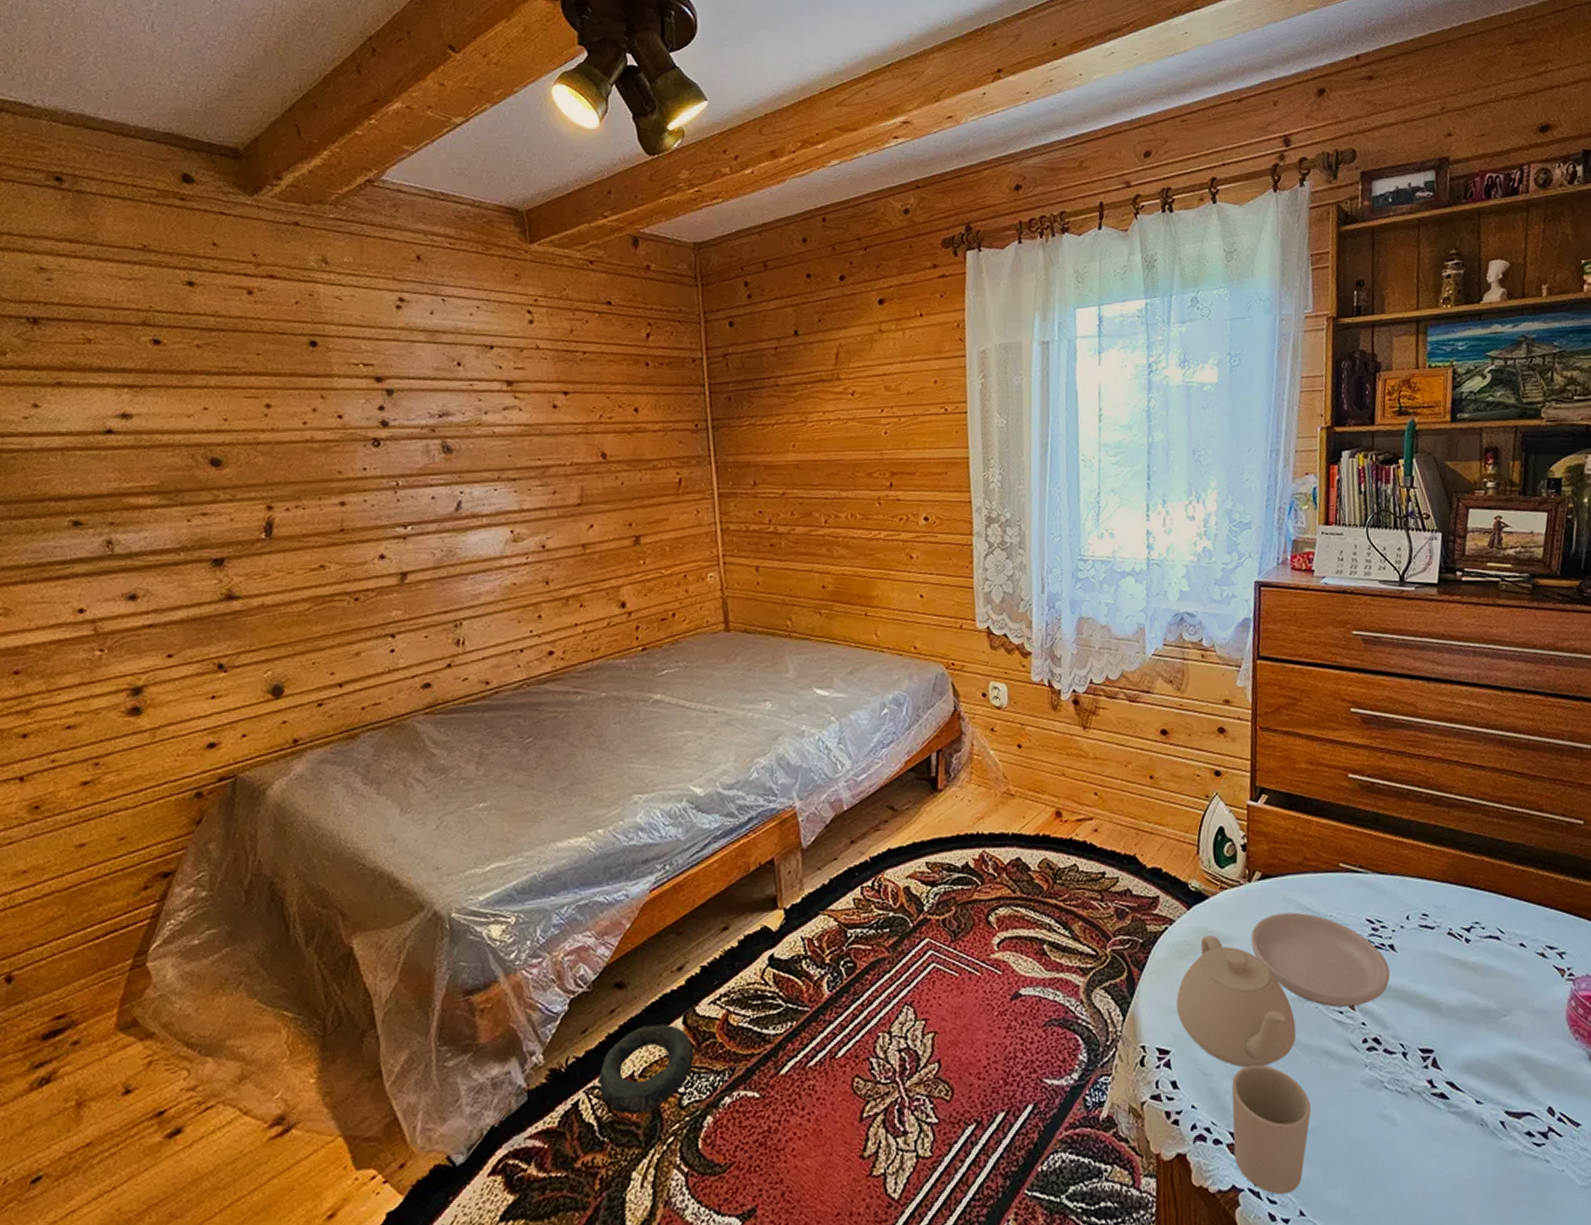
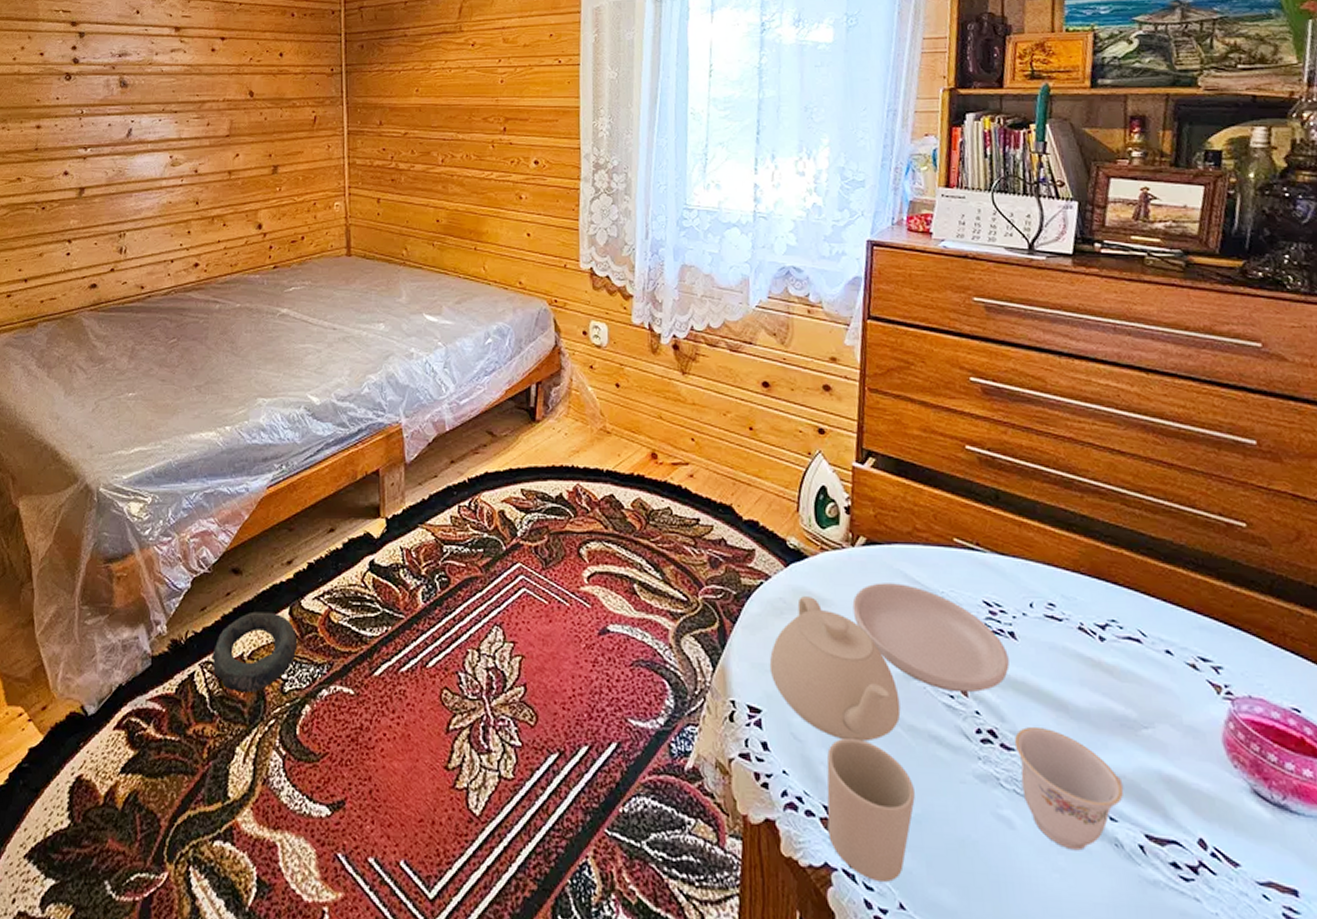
teacup: none [1395,1028,1488,1136] -> present [1014,726,1124,851]

